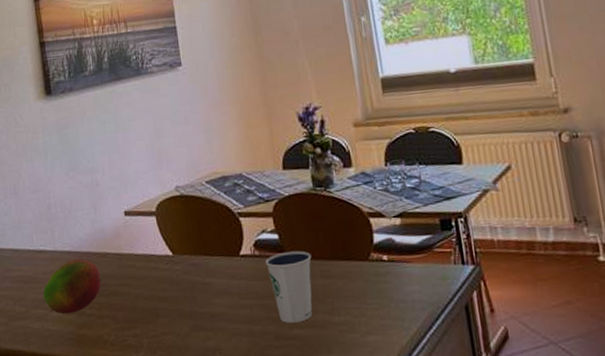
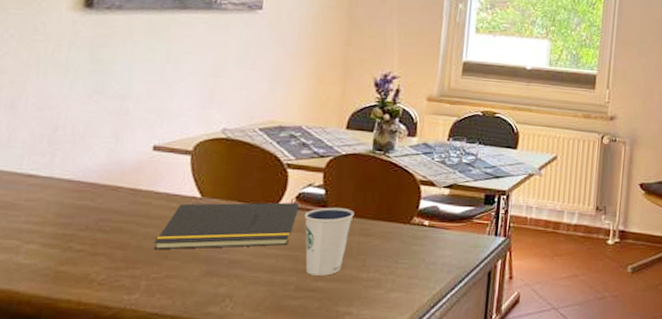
fruit: present [43,259,102,315] -> none [19,189,105,248]
notepad: none [145,251,259,309] -> present [154,202,300,250]

